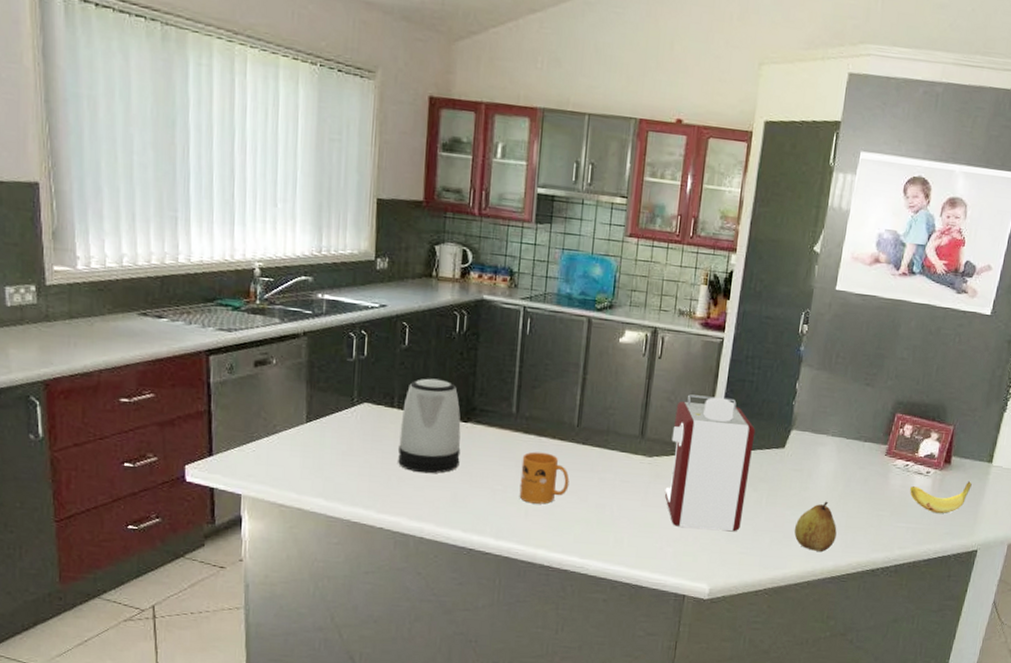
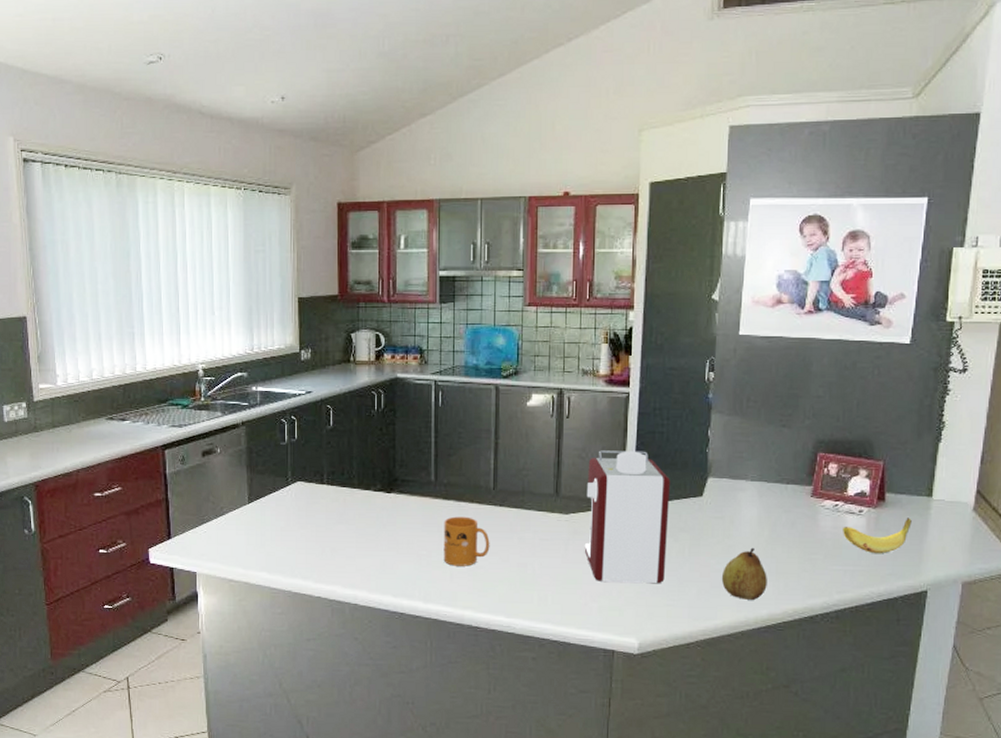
kettle: present [398,378,461,474] -> none [330,454,386,543]

